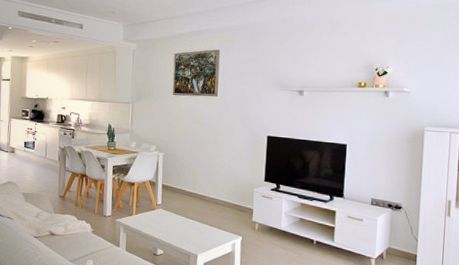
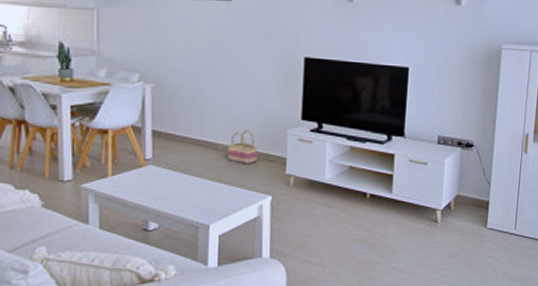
basket: none [211,186,232,212] -> present [228,129,257,164]

